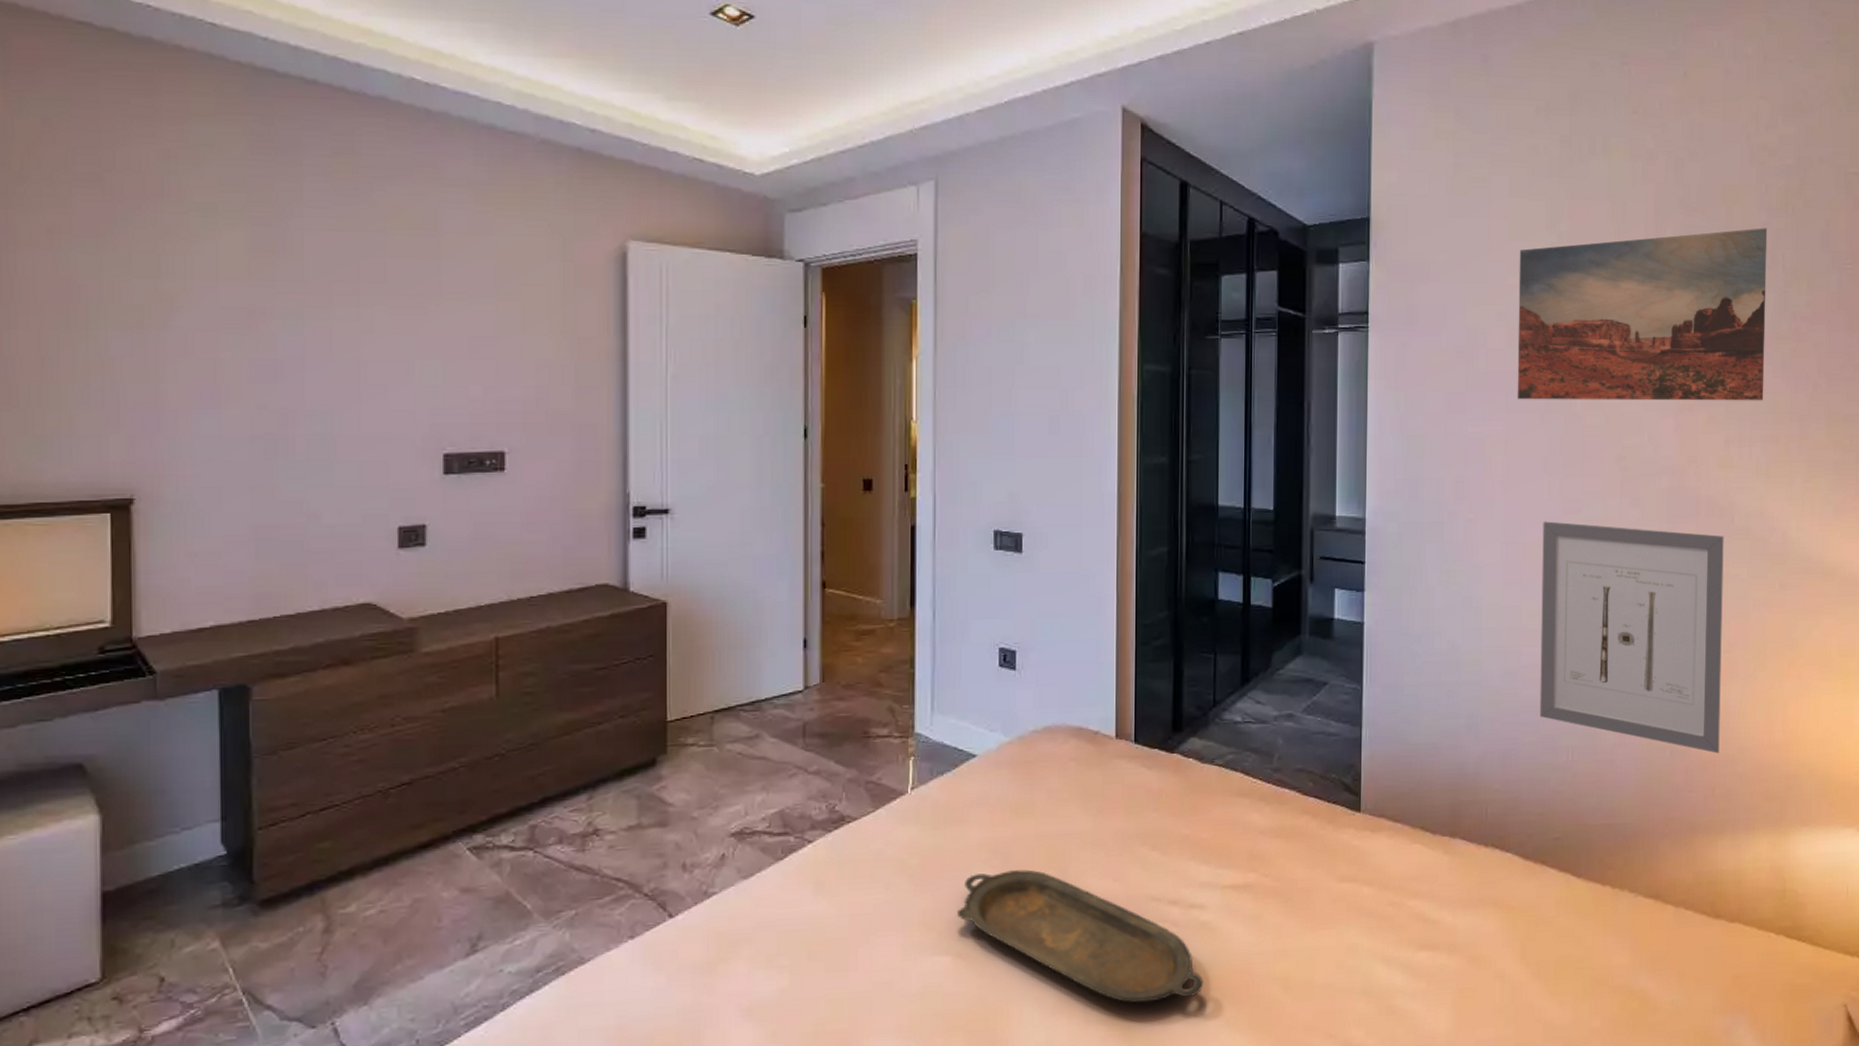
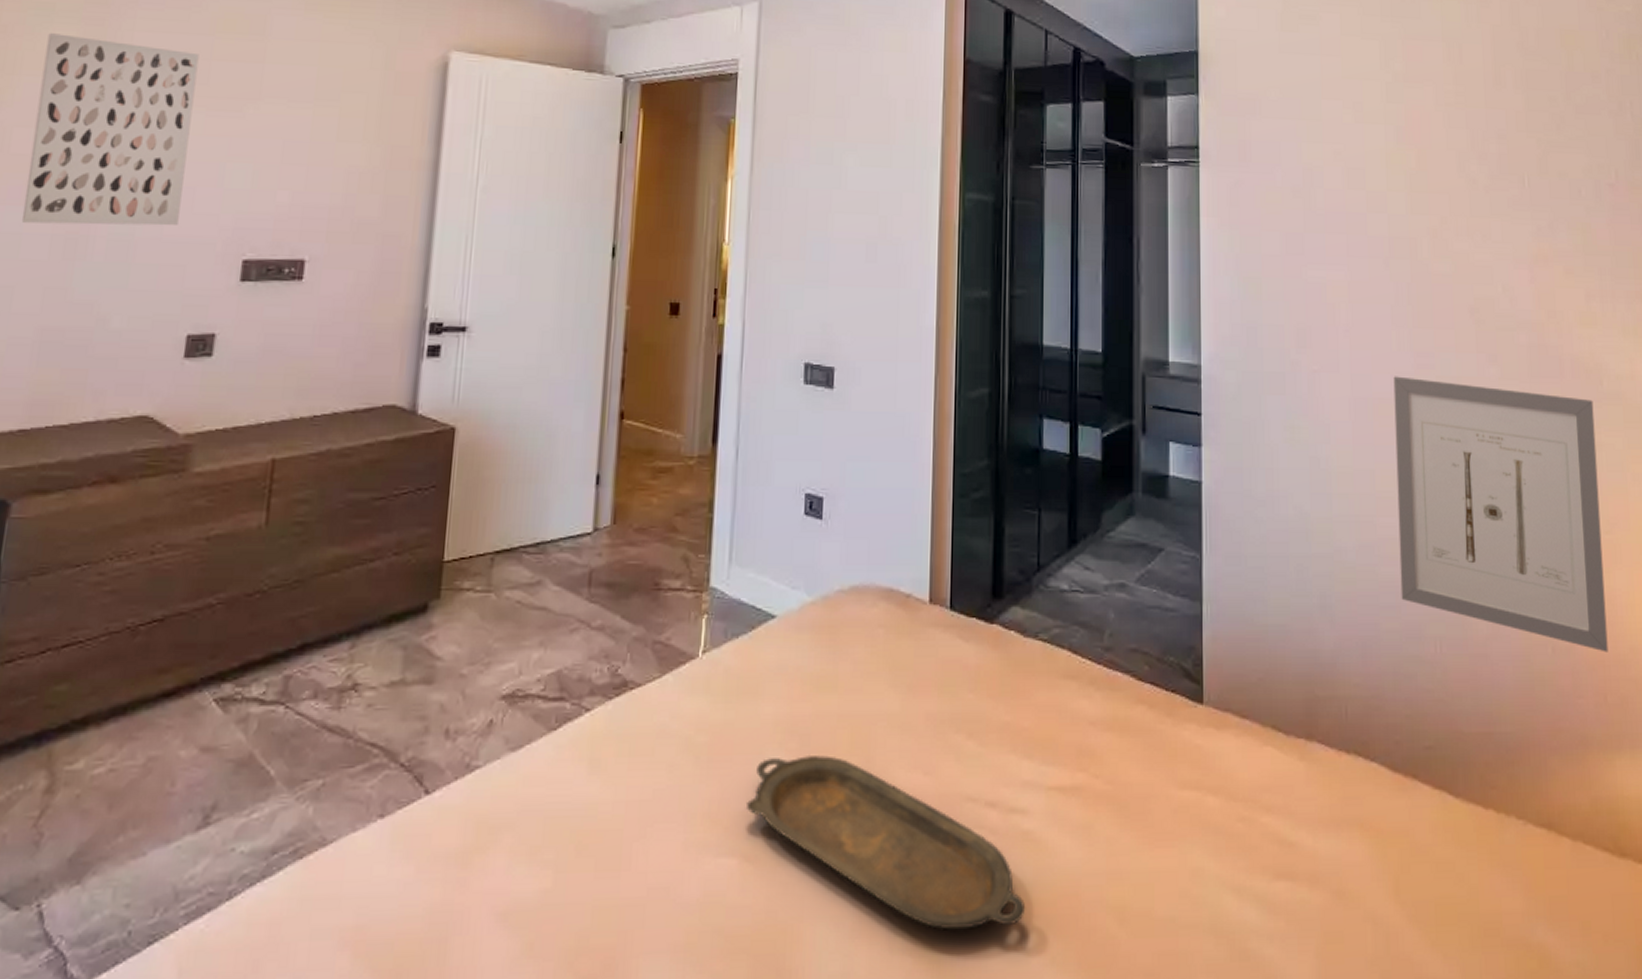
wall art: none [215,235,375,426] -> present [21,33,199,226]
wall art: present [1517,228,1768,401] -> none [1354,73,1624,254]

